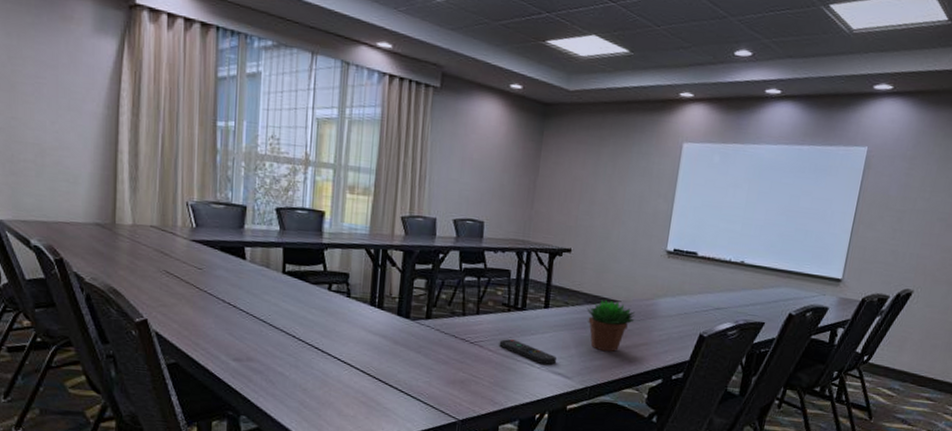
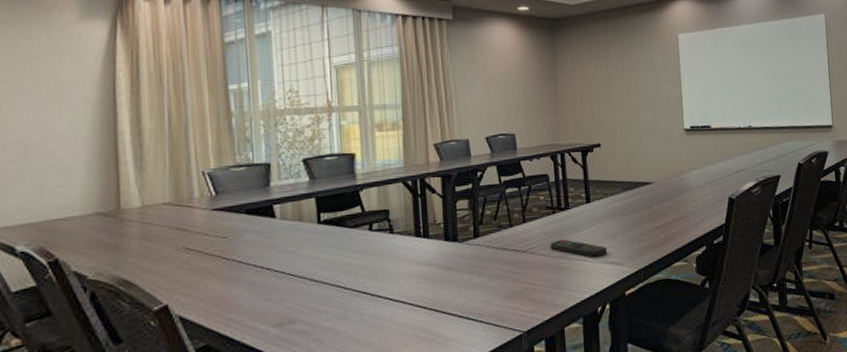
succulent plant: present [587,299,635,352] -> none [625,183,670,232]

